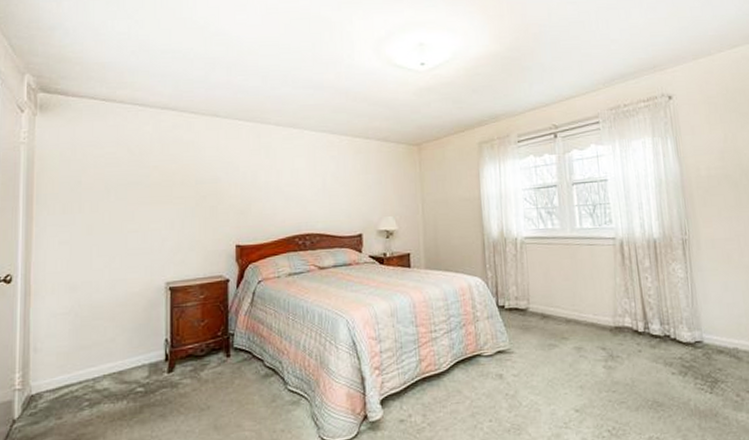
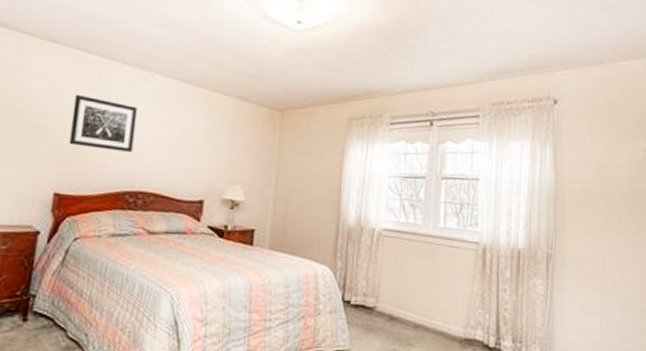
wall art: none [241,158,296,202] -> present [69,94,138,152]

